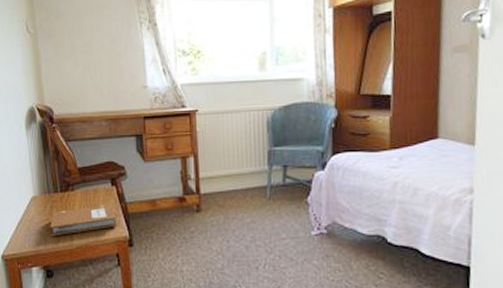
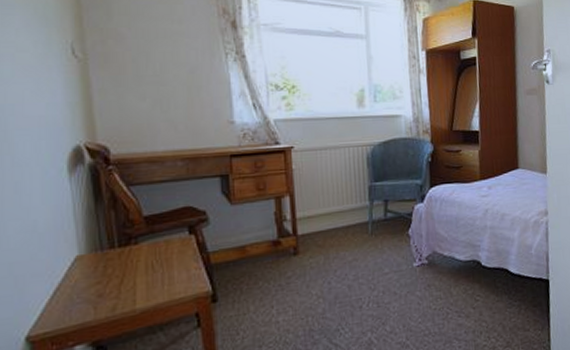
notebook: present [50,204,117,237] -> none [103,255,196,304]

